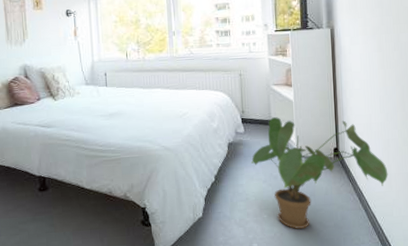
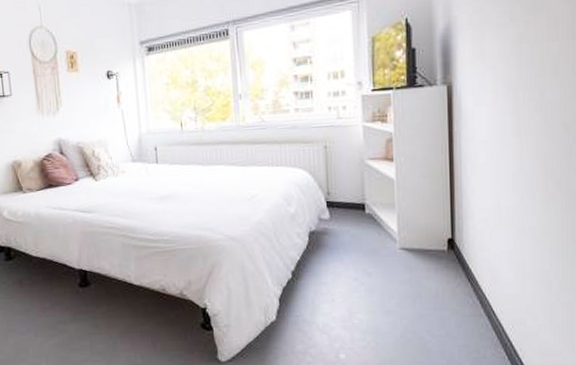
house plant: present [251,117,388,229] -> none [339,200,521,338]

